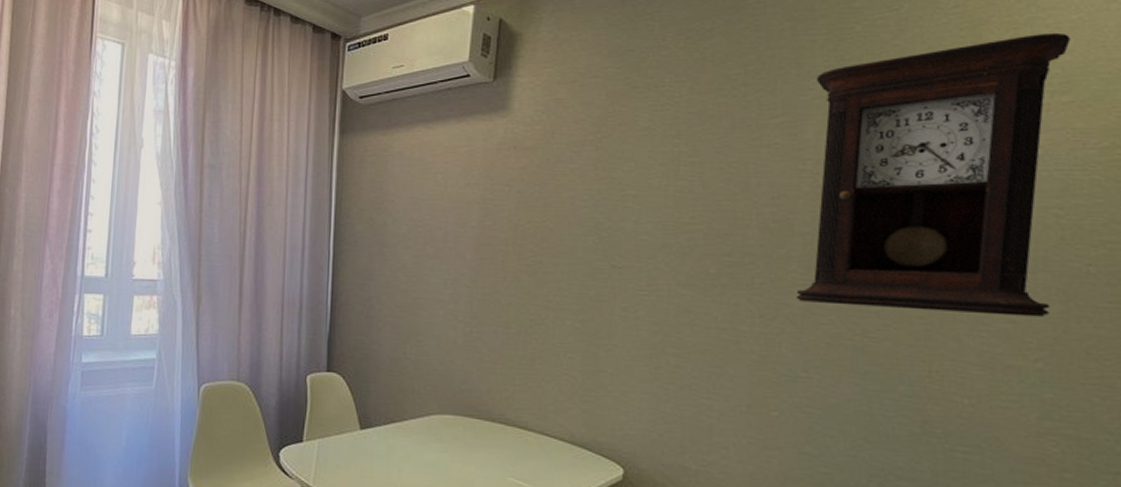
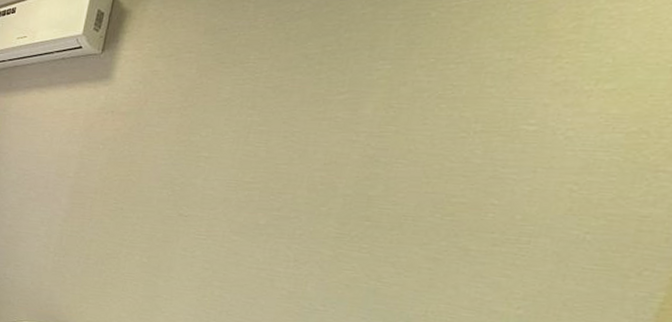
pendulum clock: present [796,32,1071,317] -> none [327,24,630,274]

